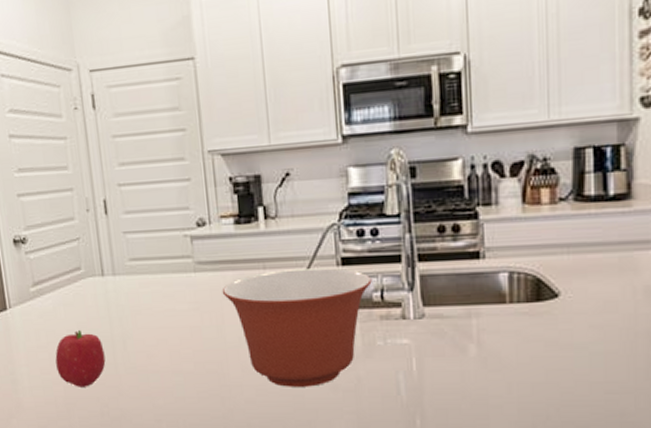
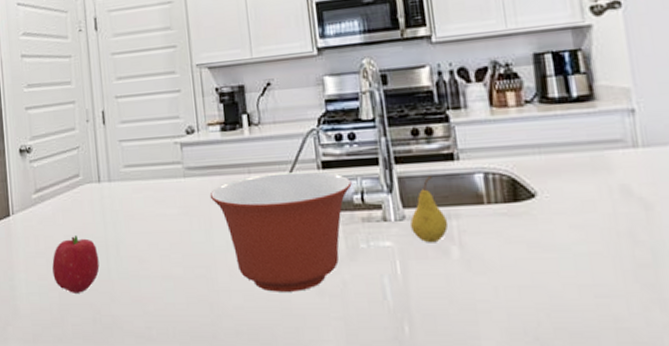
fruit: none [430,274,468,341] -> present [410,175,449,243]

